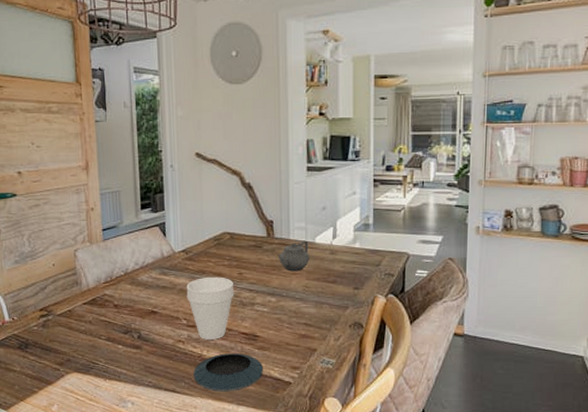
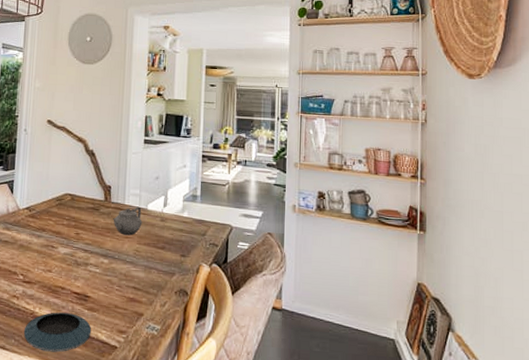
cup: present [186,277,235,340] -> none [25,234,71,297]

